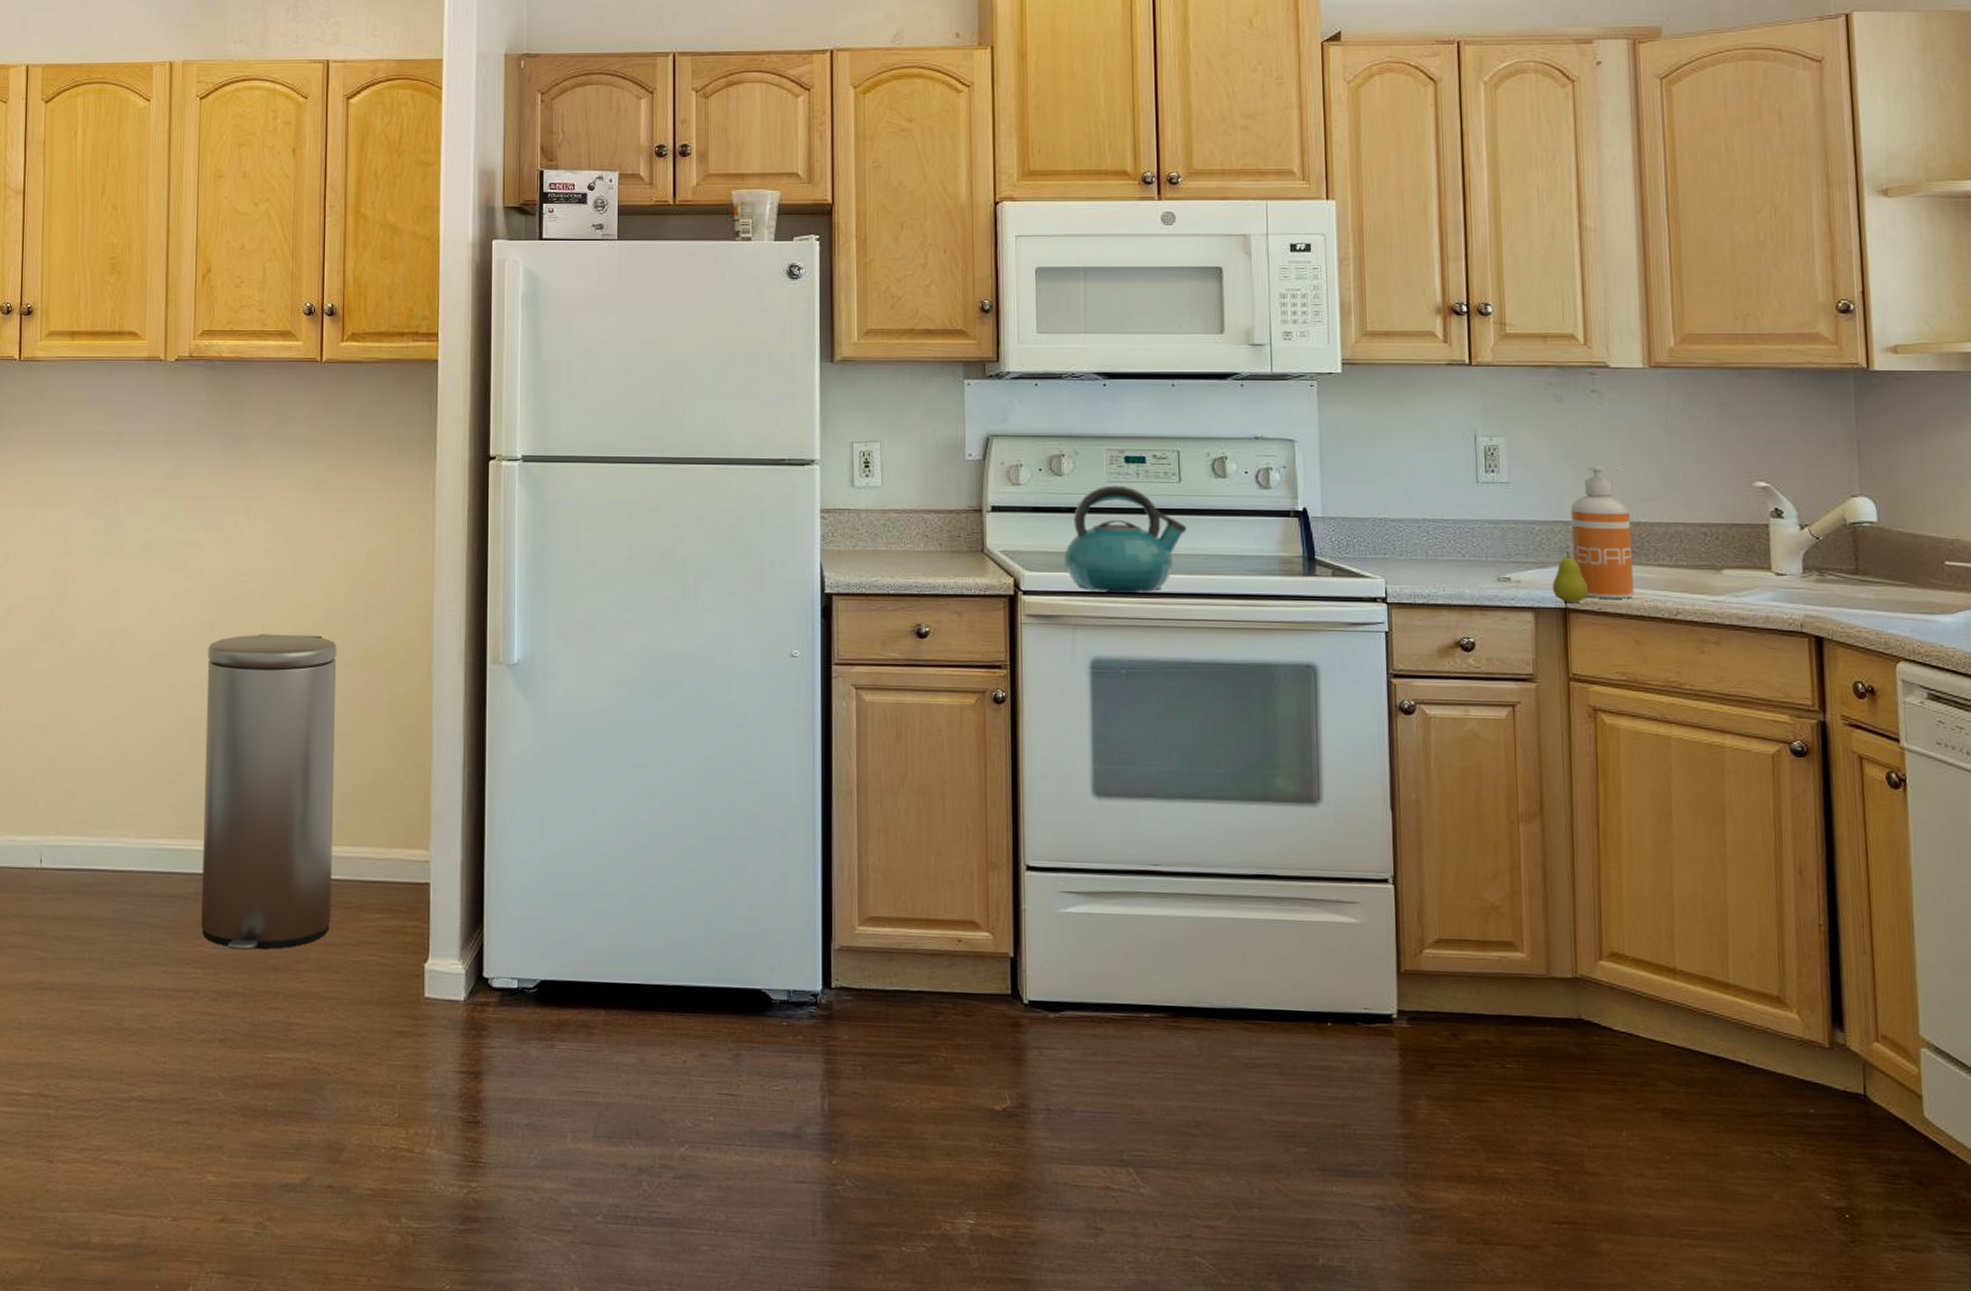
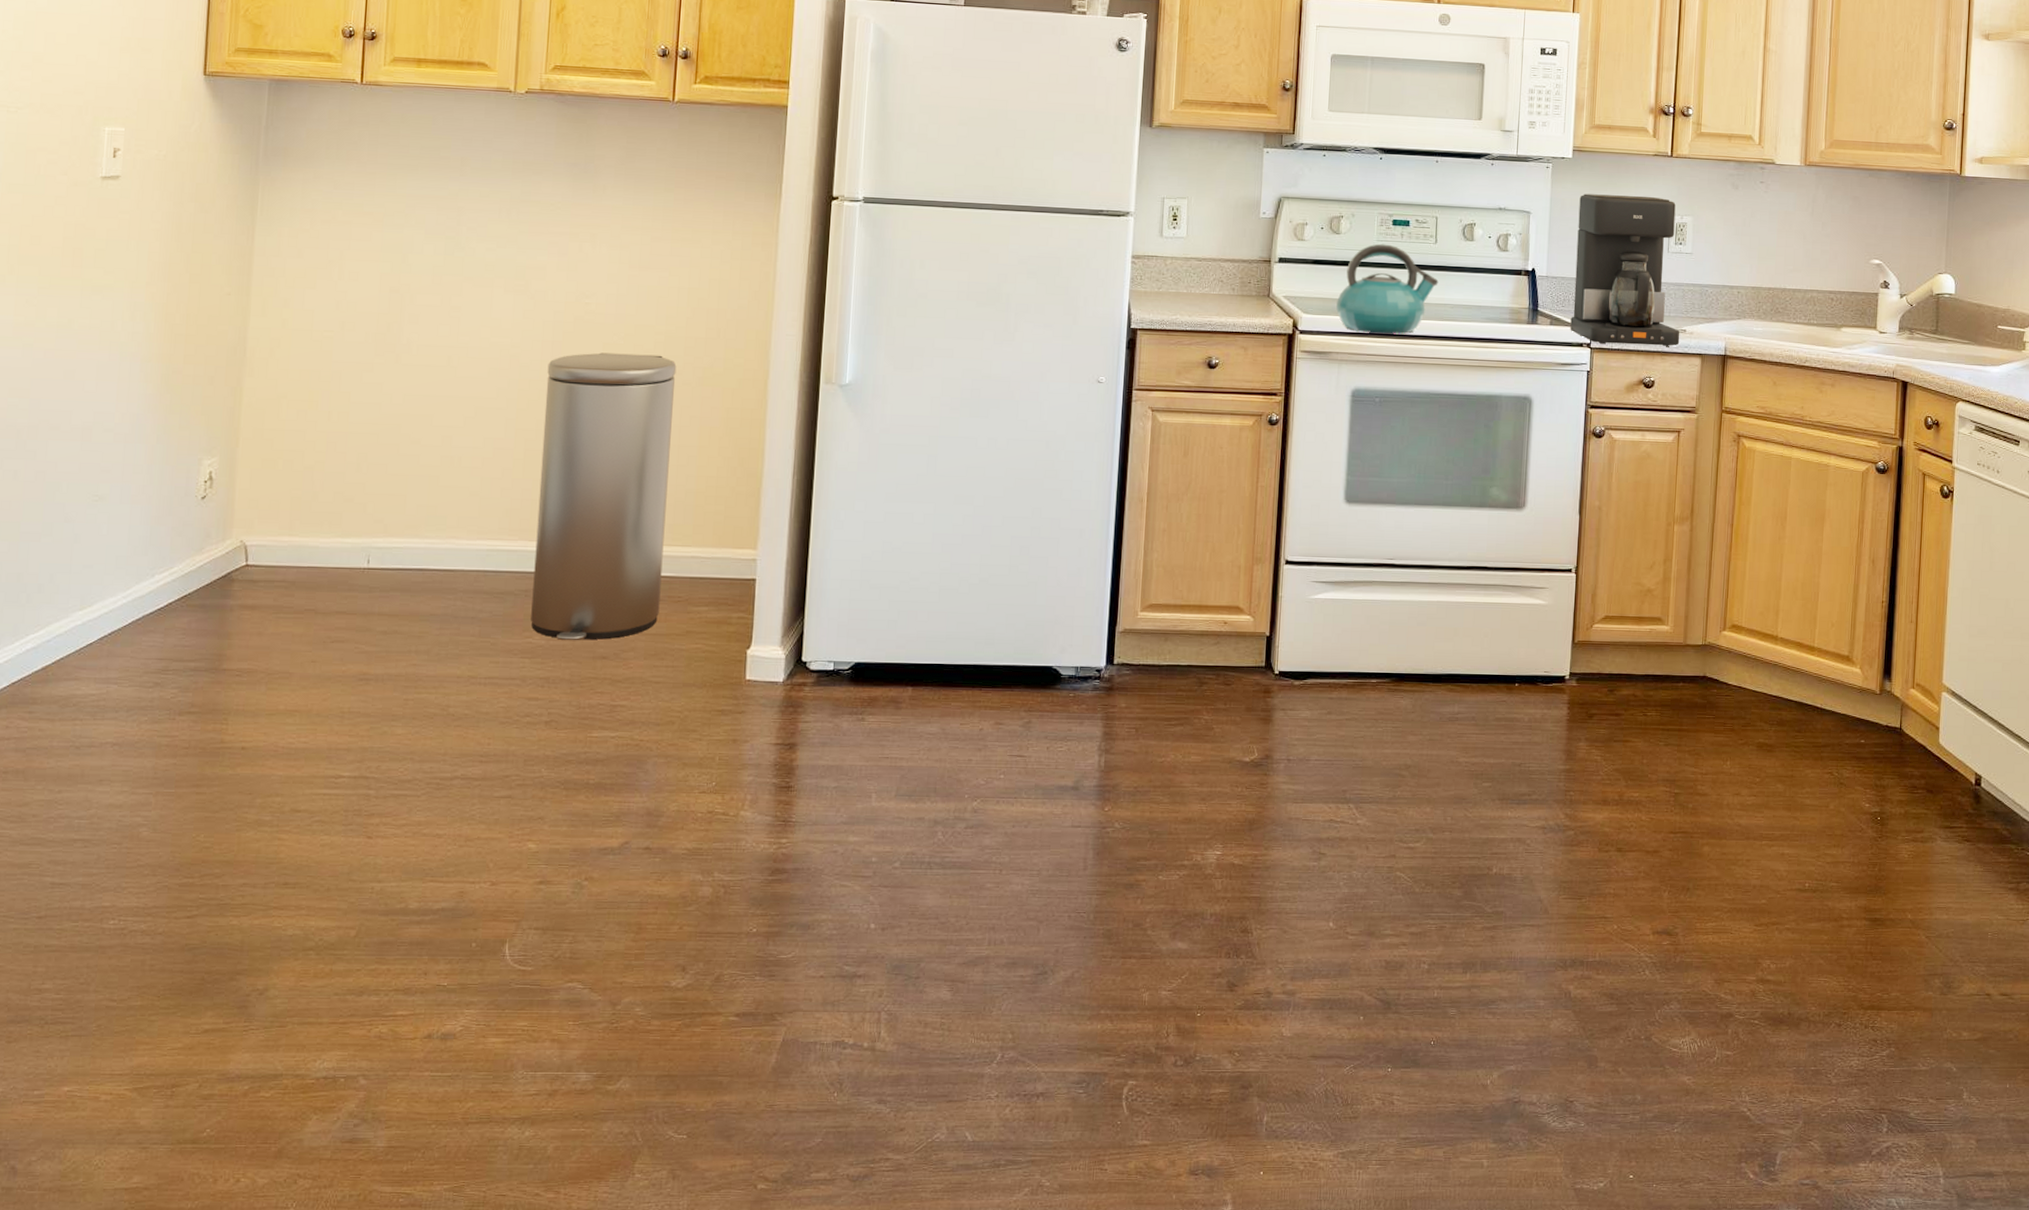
coffee maker: none [1356,414,1504,599] -> present [1570,193,1680,346]
fruit: present [1552,551,1589,602] -> none [1716,310,1743,351]
soap dispenser: present [1571,466,1635,599] -> none [1734,242,1780,349]

